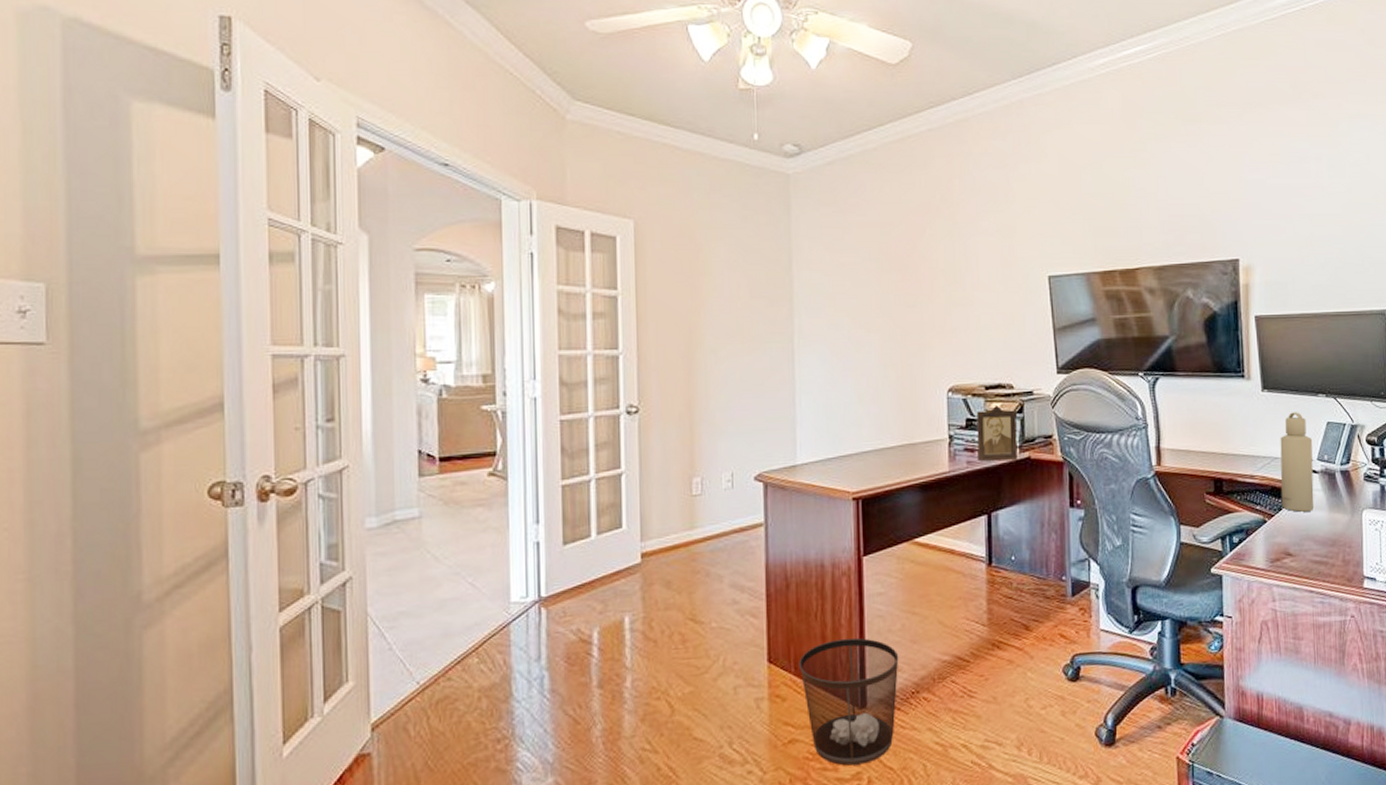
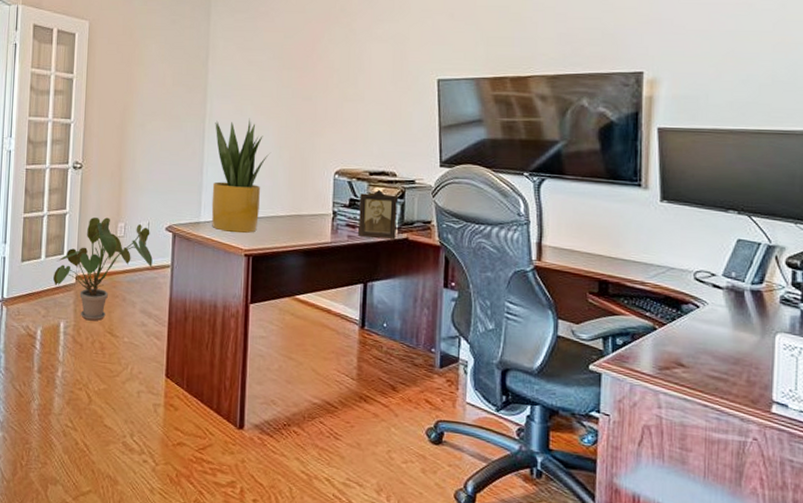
house plant: none [610,472,741,609] -> present [53,217,153,321]
waste bin: present [799,638,899,766] -> none [190,368,275,476]
planter: none [806,333,874,473] -> present [211,118,270,233]
bottle: present [1280,412,1314,512] -> none [675,225,717,326]

